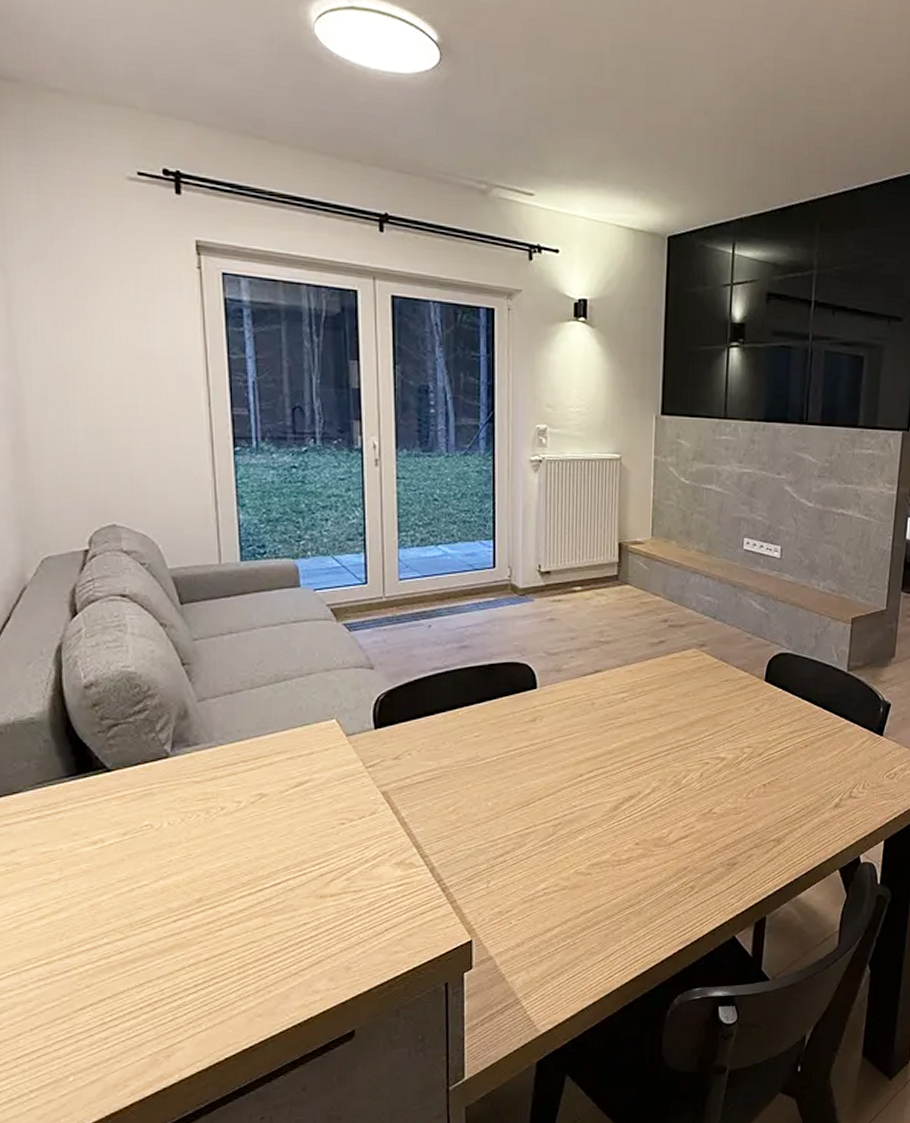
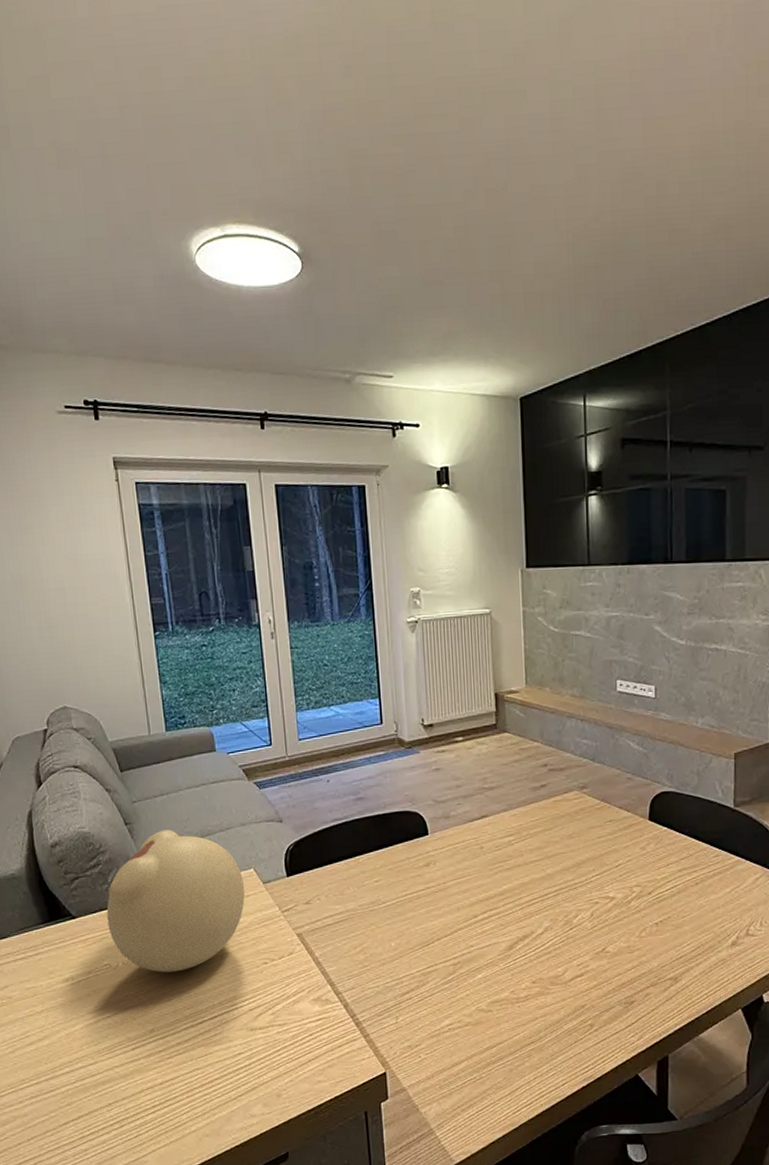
teapot: none [151,673,323,834] -> present [106,829,245,973]

